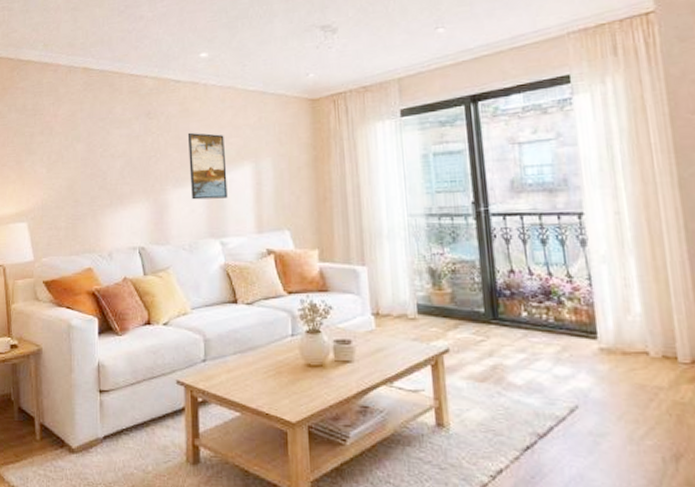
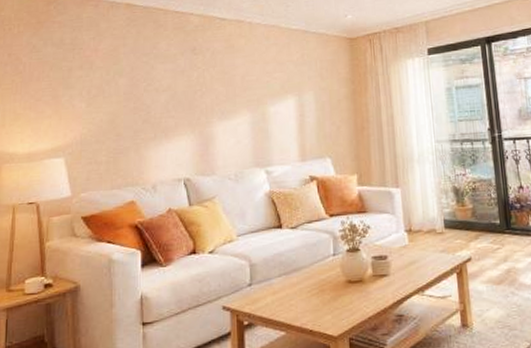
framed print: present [187,132,228,200] -> none [233,67,272,132]

